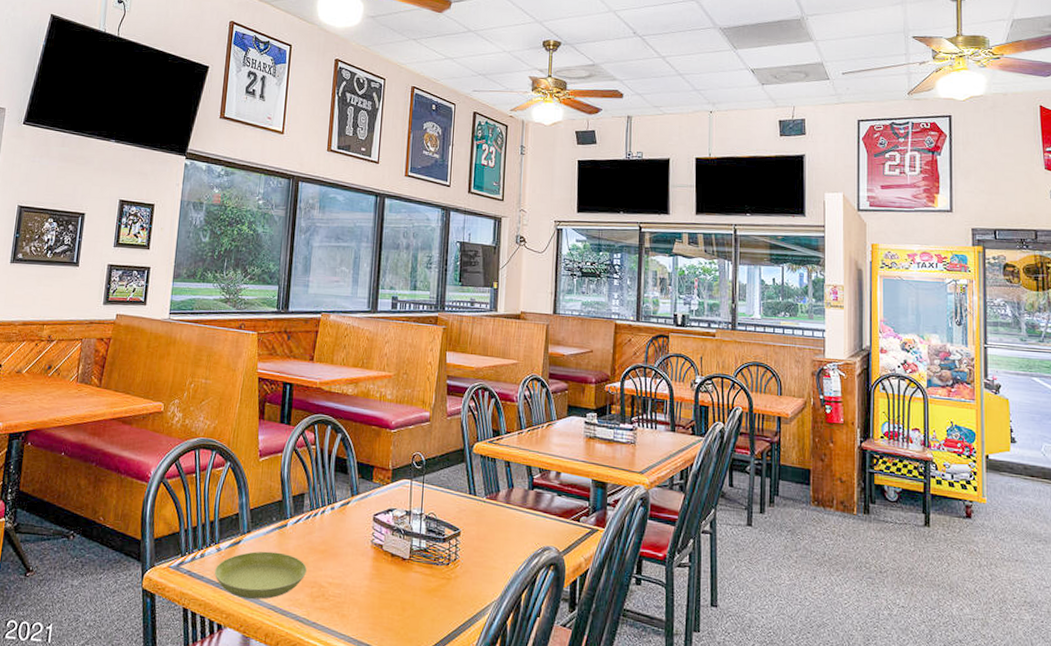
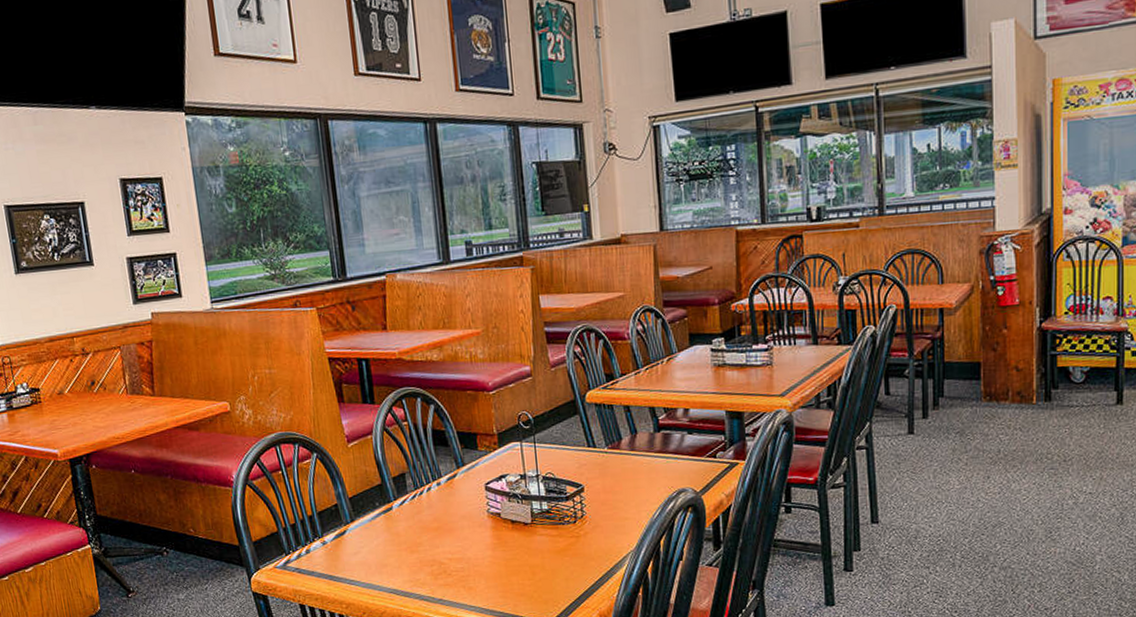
saucer: present [215,551,307,599] -> none [324,536,423,586]

